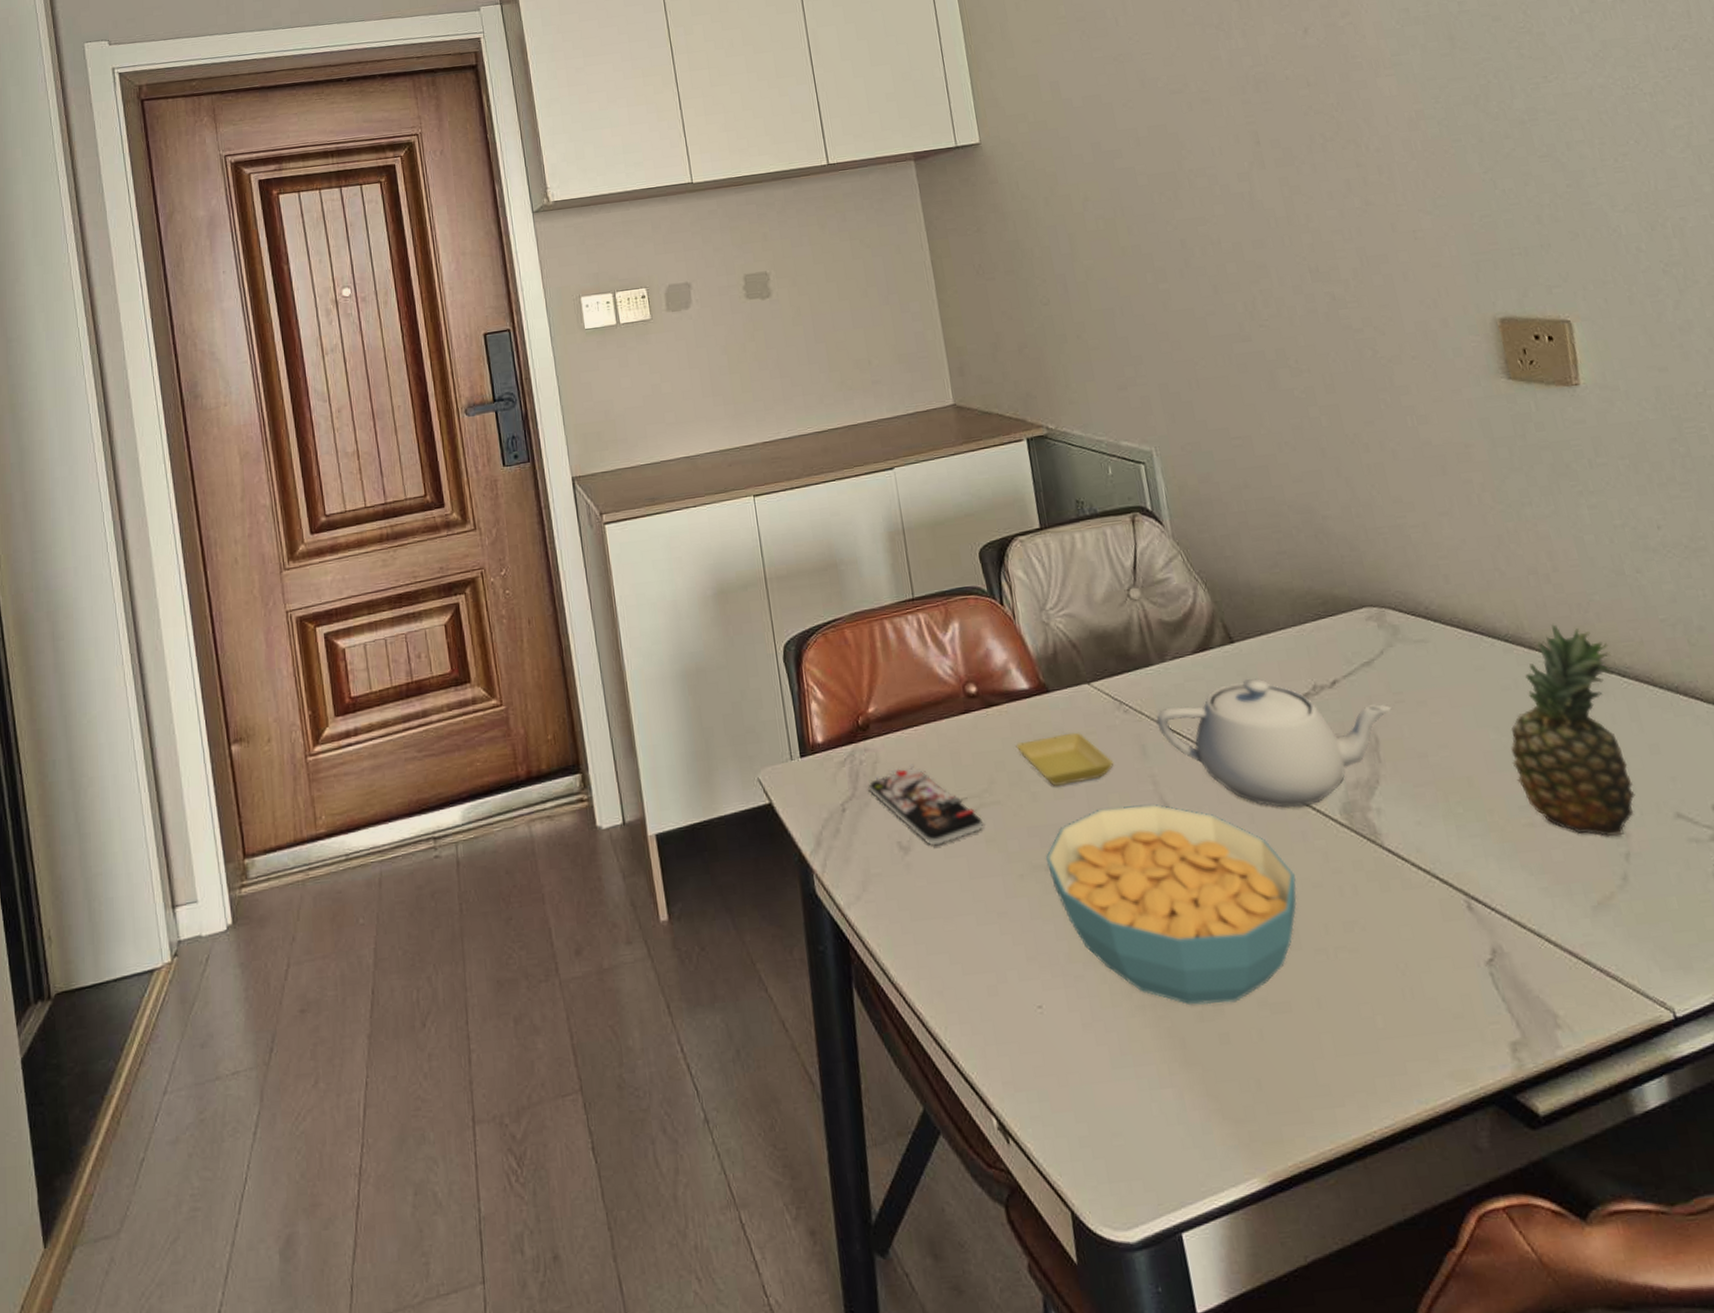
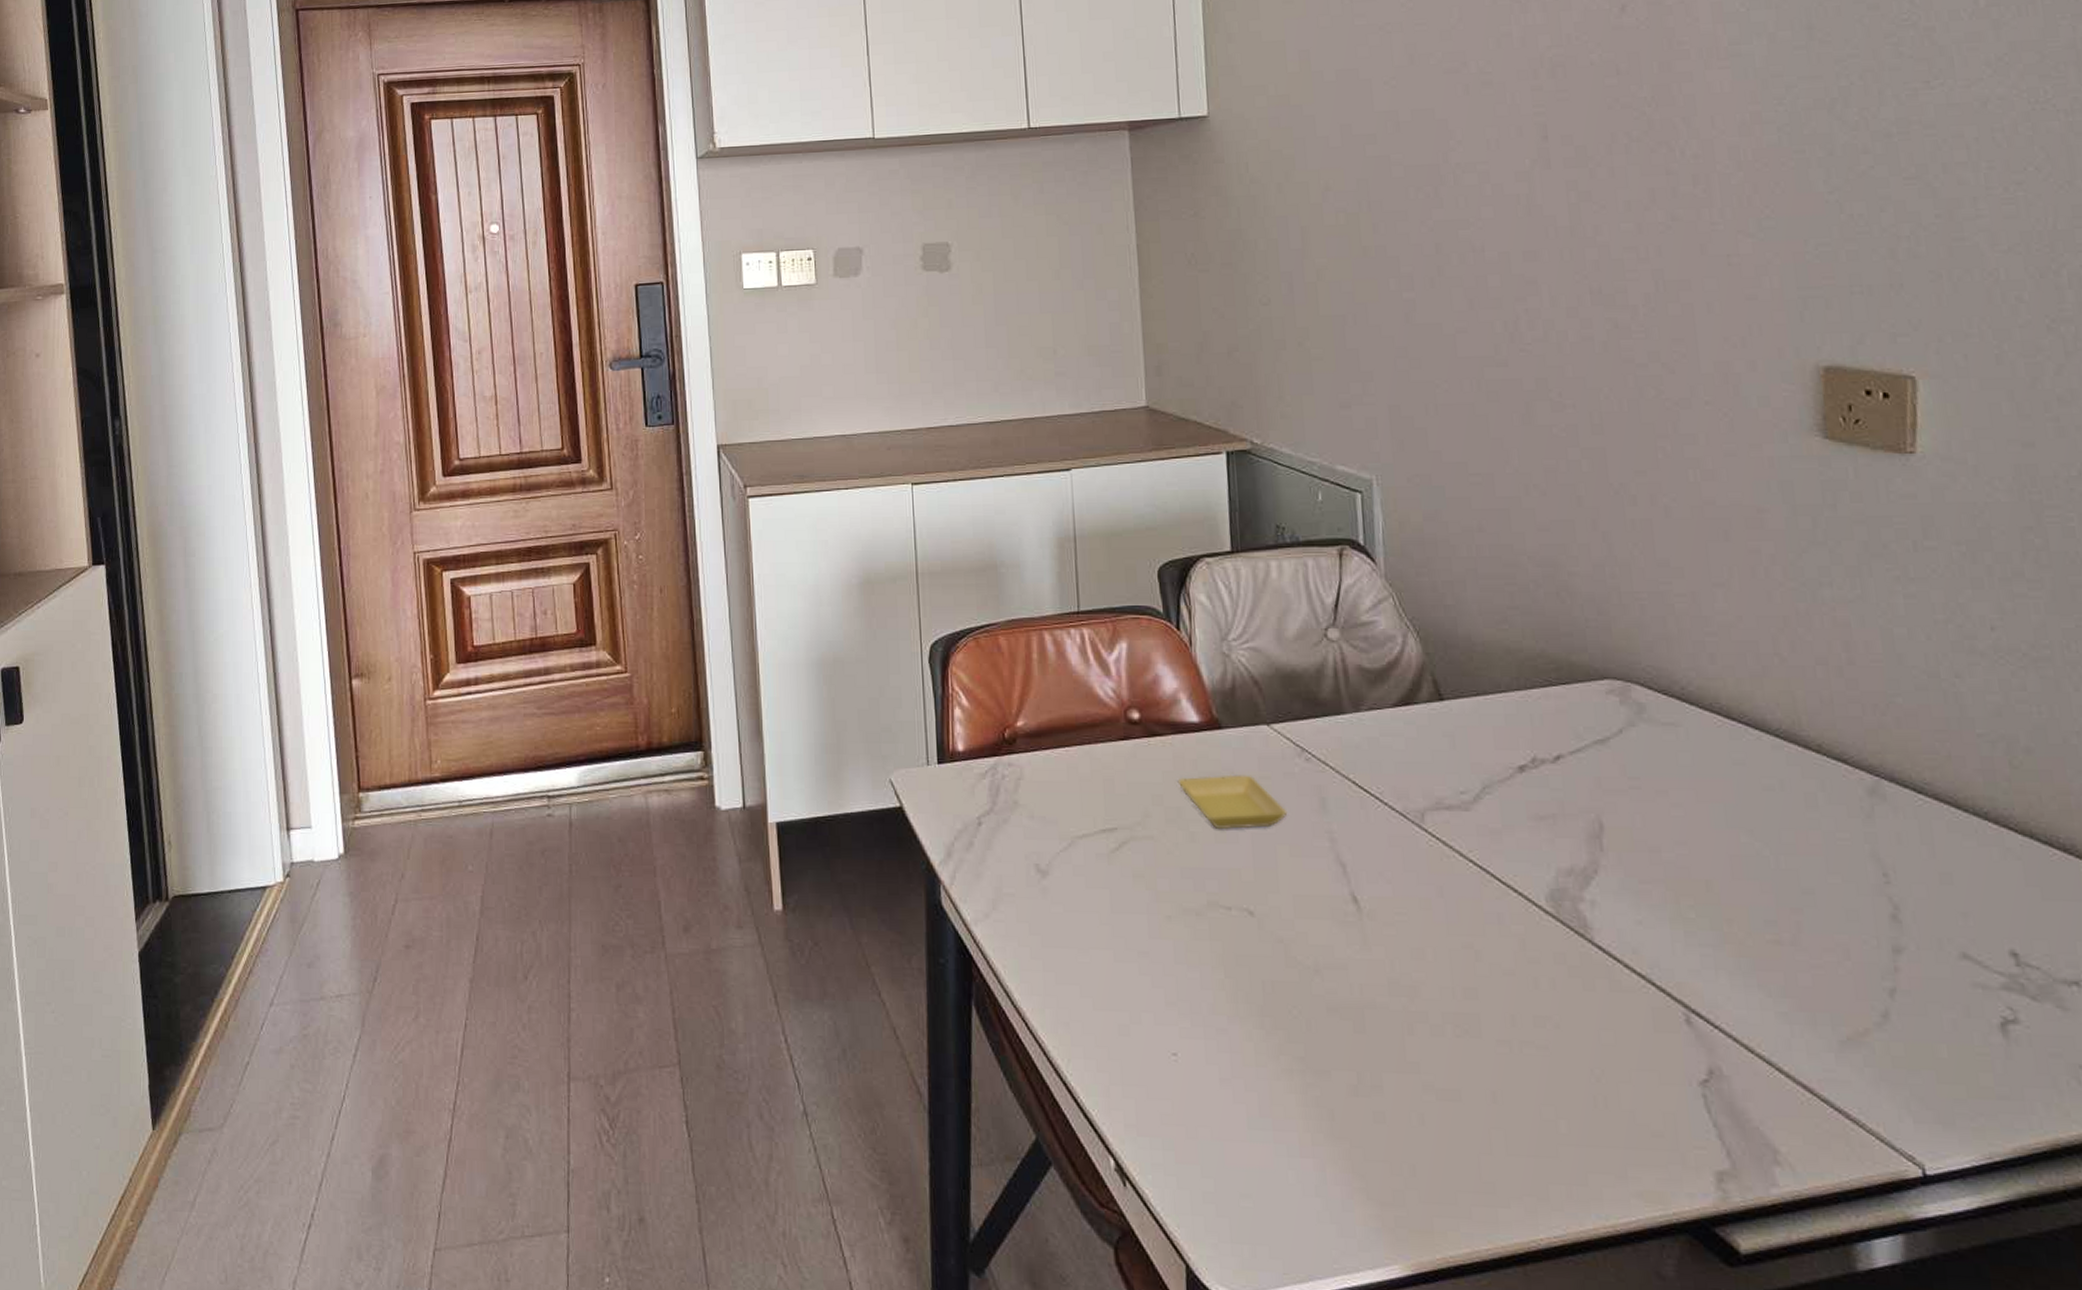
smartphone: present [868,764,984,846] -> none [1009,785,1133,874]
cereal bowl: present [1046,804,1297,1005] -> none [1199,859,1484,1082]
teapot: present [1156,678,1392,808] -> none [1342,741,1624,887]
fruit: present [1510,623,1636,837] -> none [1763,722,1913,969]

